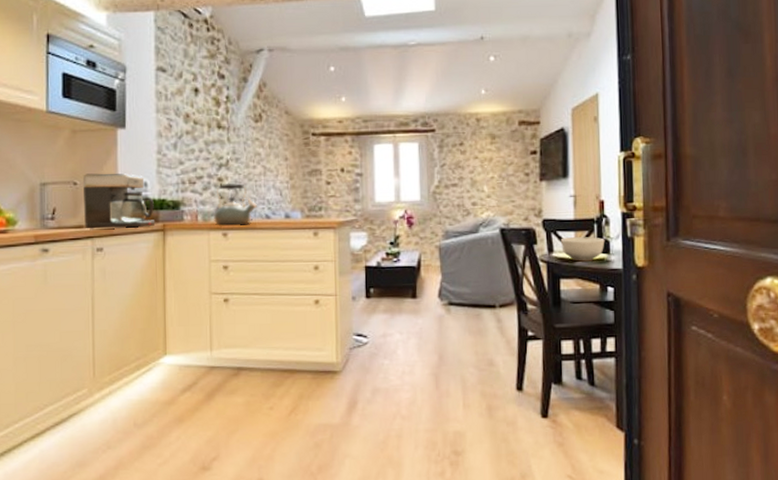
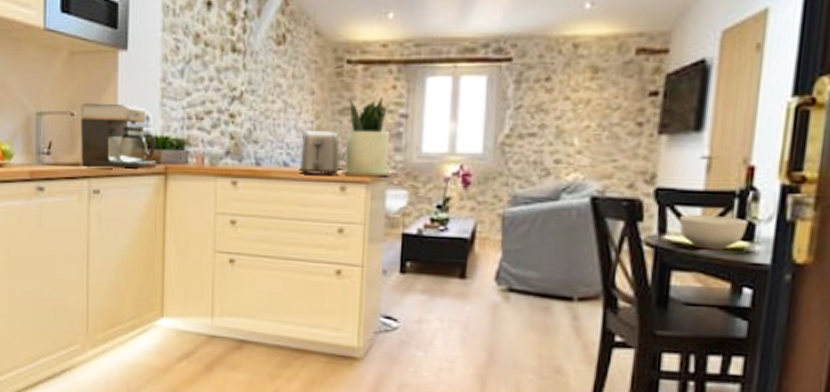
kettle: present [214,183,257,227] -> none [222,120,274,174]
toaster: none [279,189,312,225] -> present [300,131,340,176]
planter: none [313,161,354,224] -> present [341,97,392,177]

